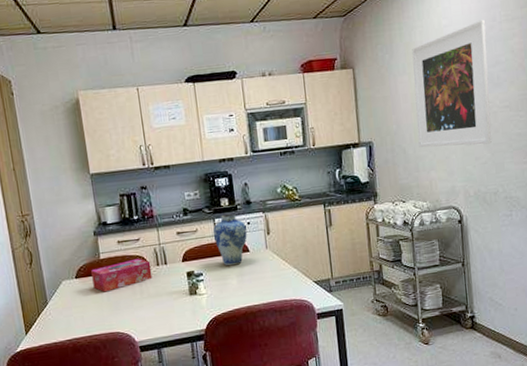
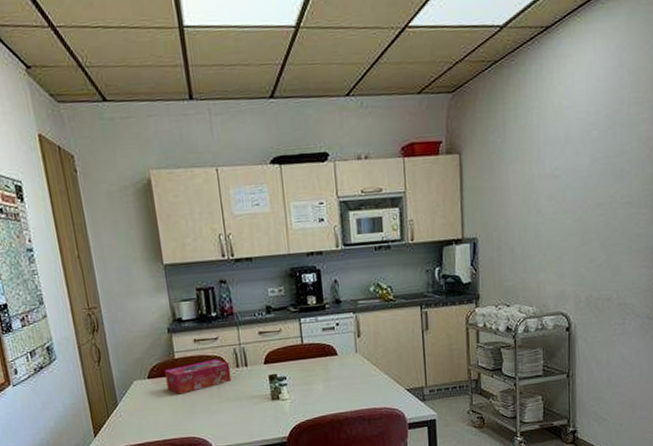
vase: present [212,214,247,266] -> none [298,314,336,370]
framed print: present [412,19,492,148] -> none [526,101,612,247]

